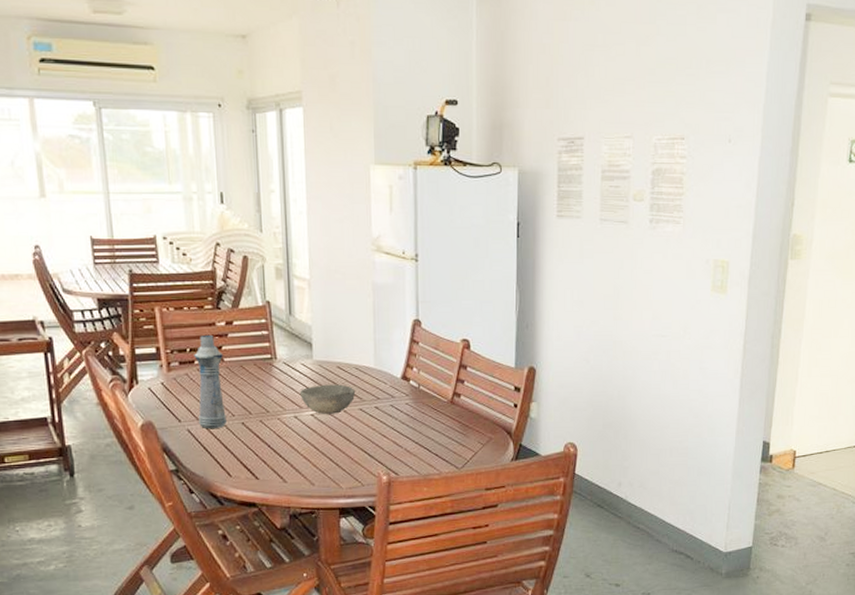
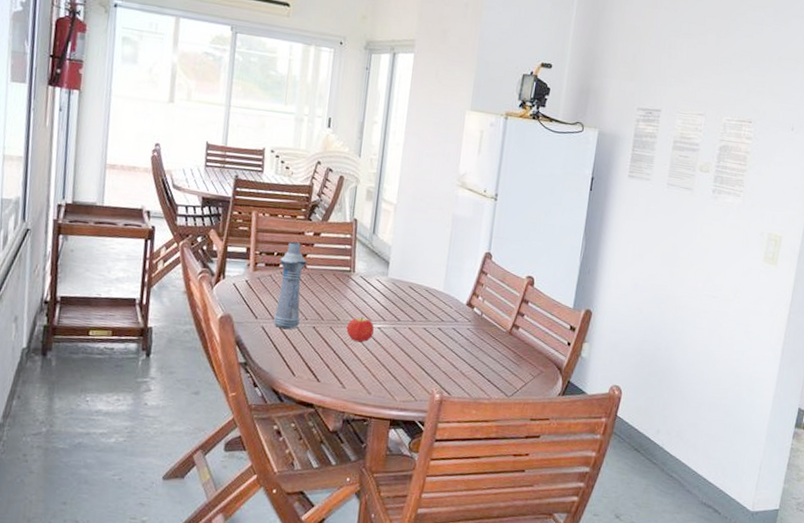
fruit: none [277,406,307,433] -> present [346,317,374,343]
bowl: present [299,384,356,414] -> none [370,301,423,330]

